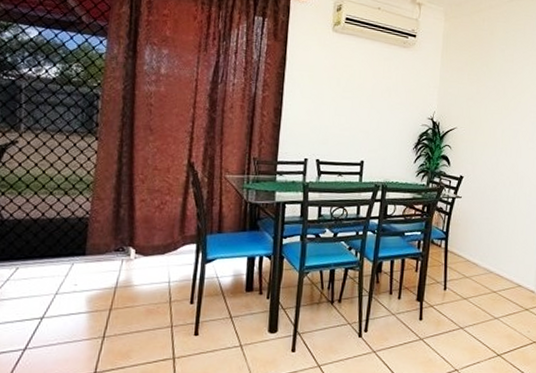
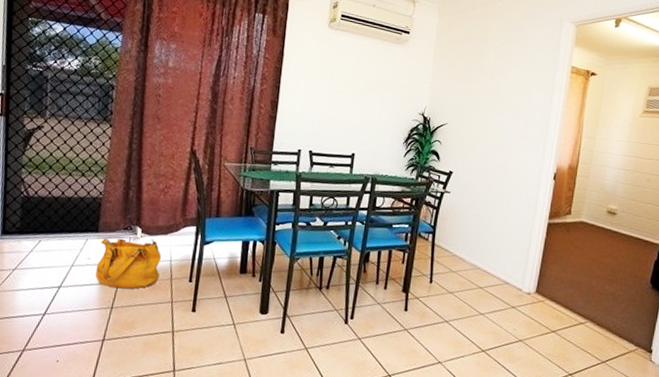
handbag: none [84,259,158,316] -> present [95,238,161,289]

